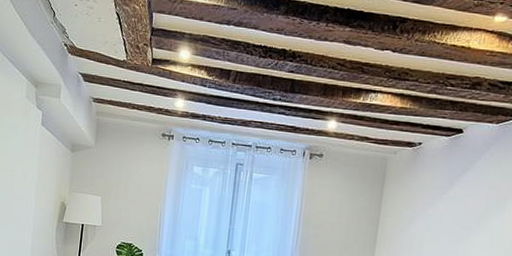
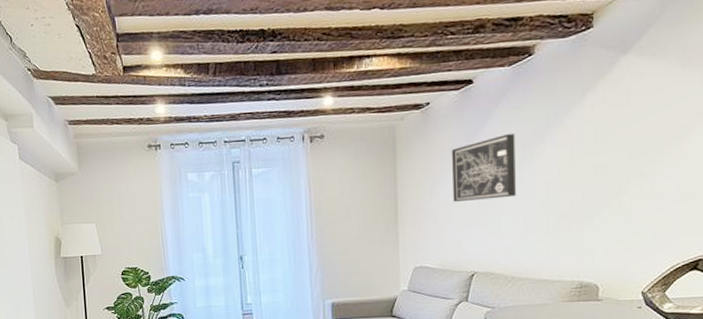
wall art: none [428,183,492,241] -> present [451,133,516,202]

